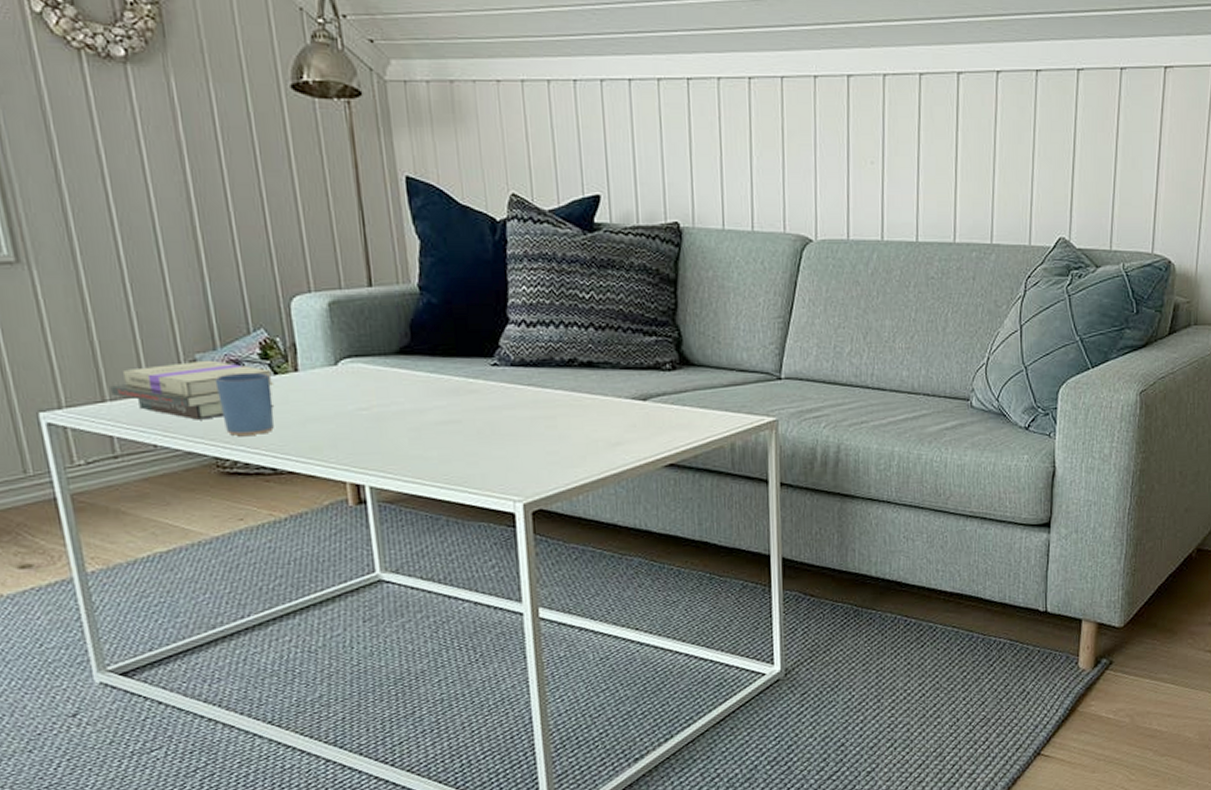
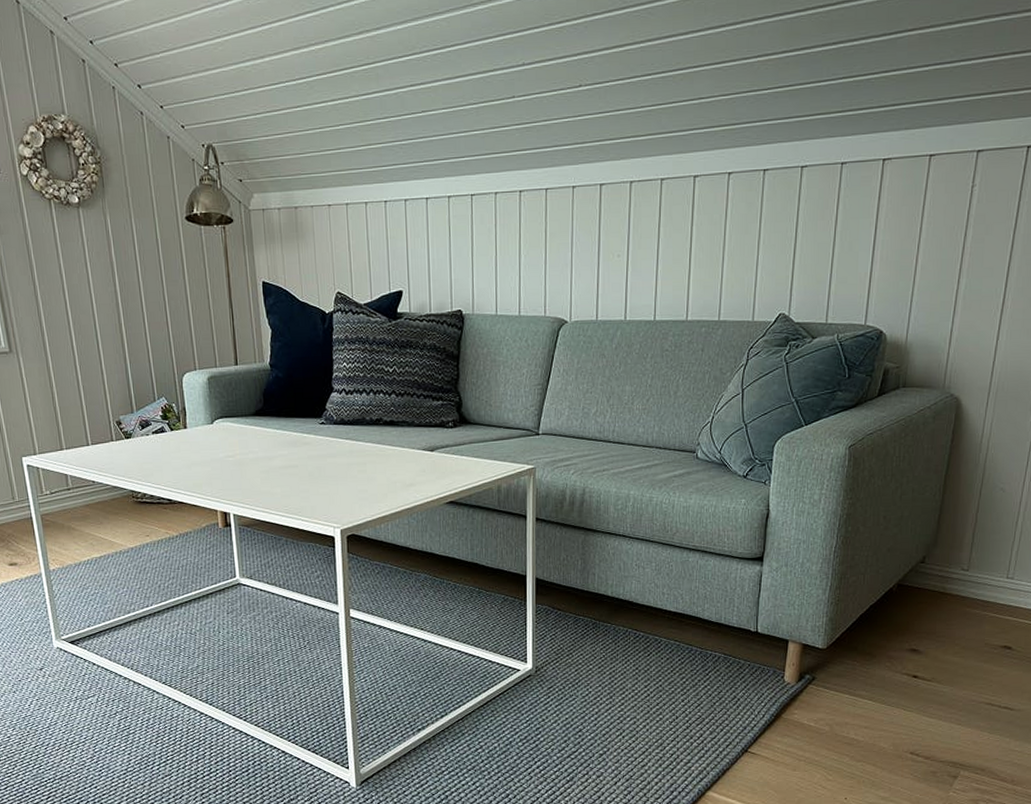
books: present [110,360,275,420] -> none [66,420,171,464]
mug: present [214,372,274,435] -> none [132,429,170,475]

